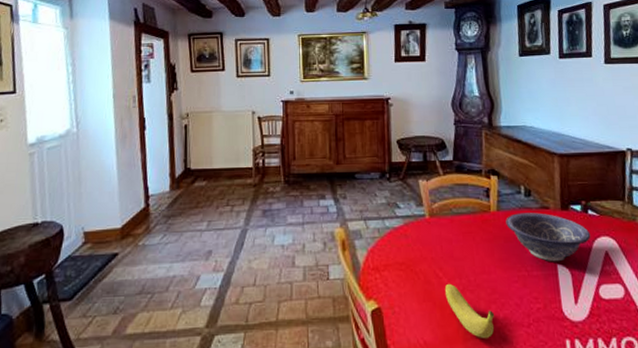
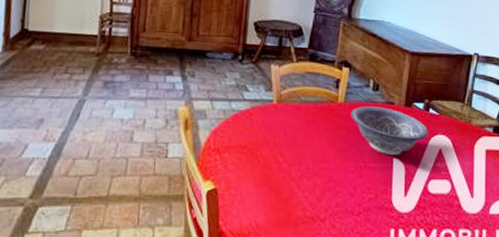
fruit: present [445,283,495,338] -> none [283,169,328,224]

